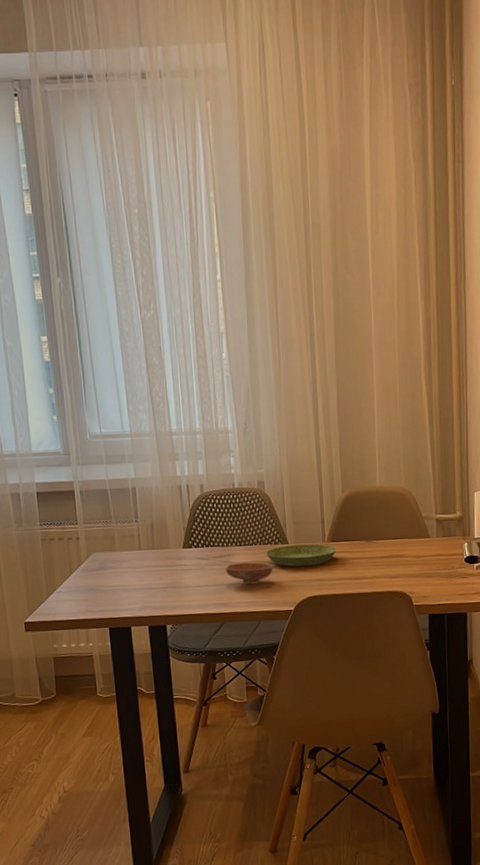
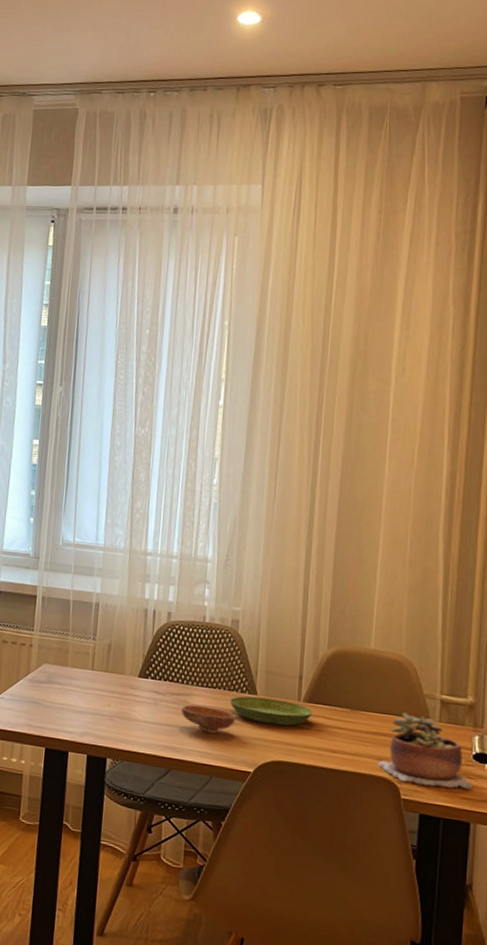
succulent plant: none [393,535,466,591] -> present [378,712,473,789]

